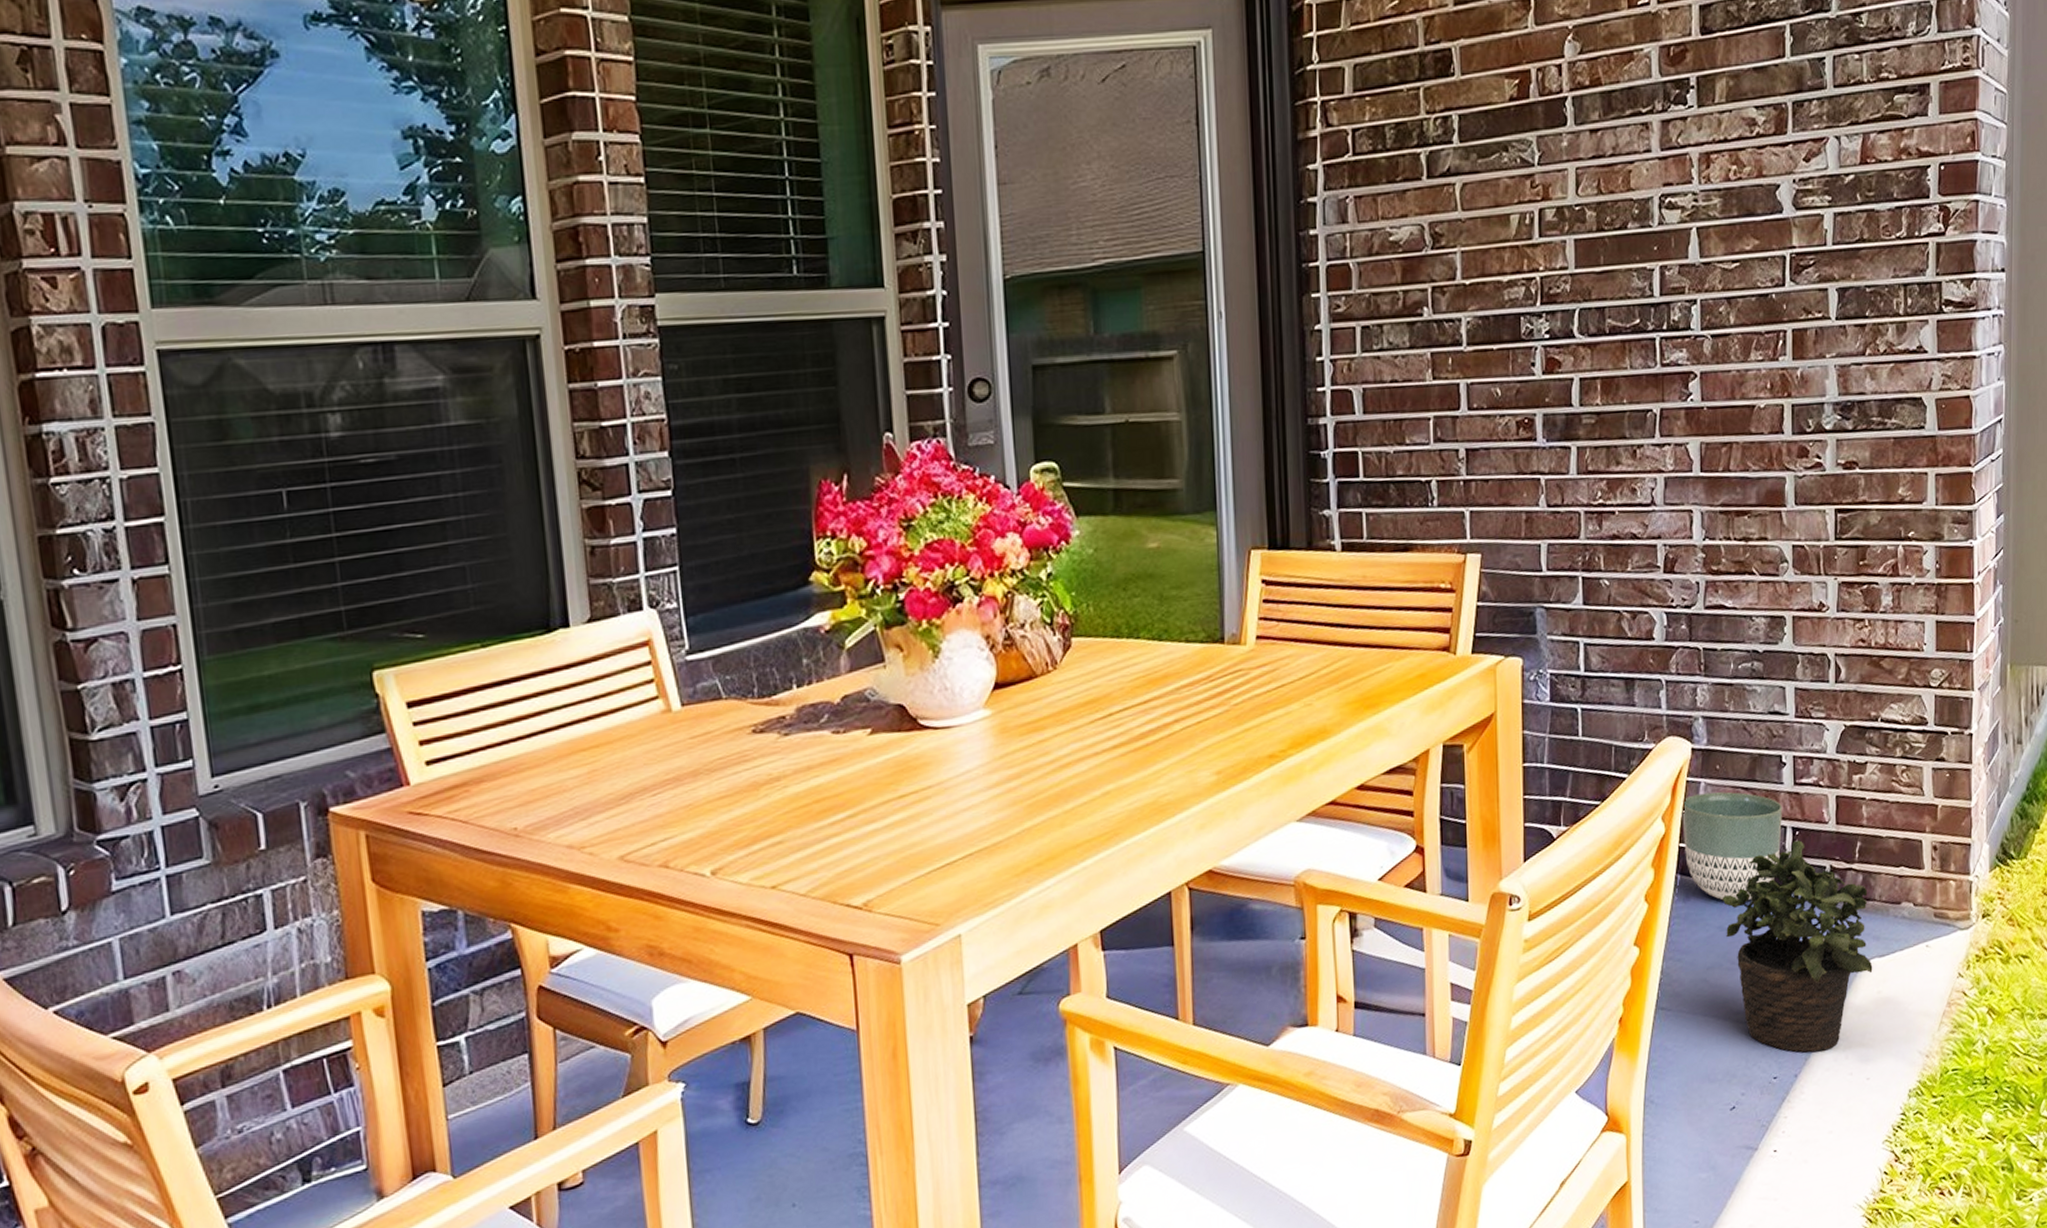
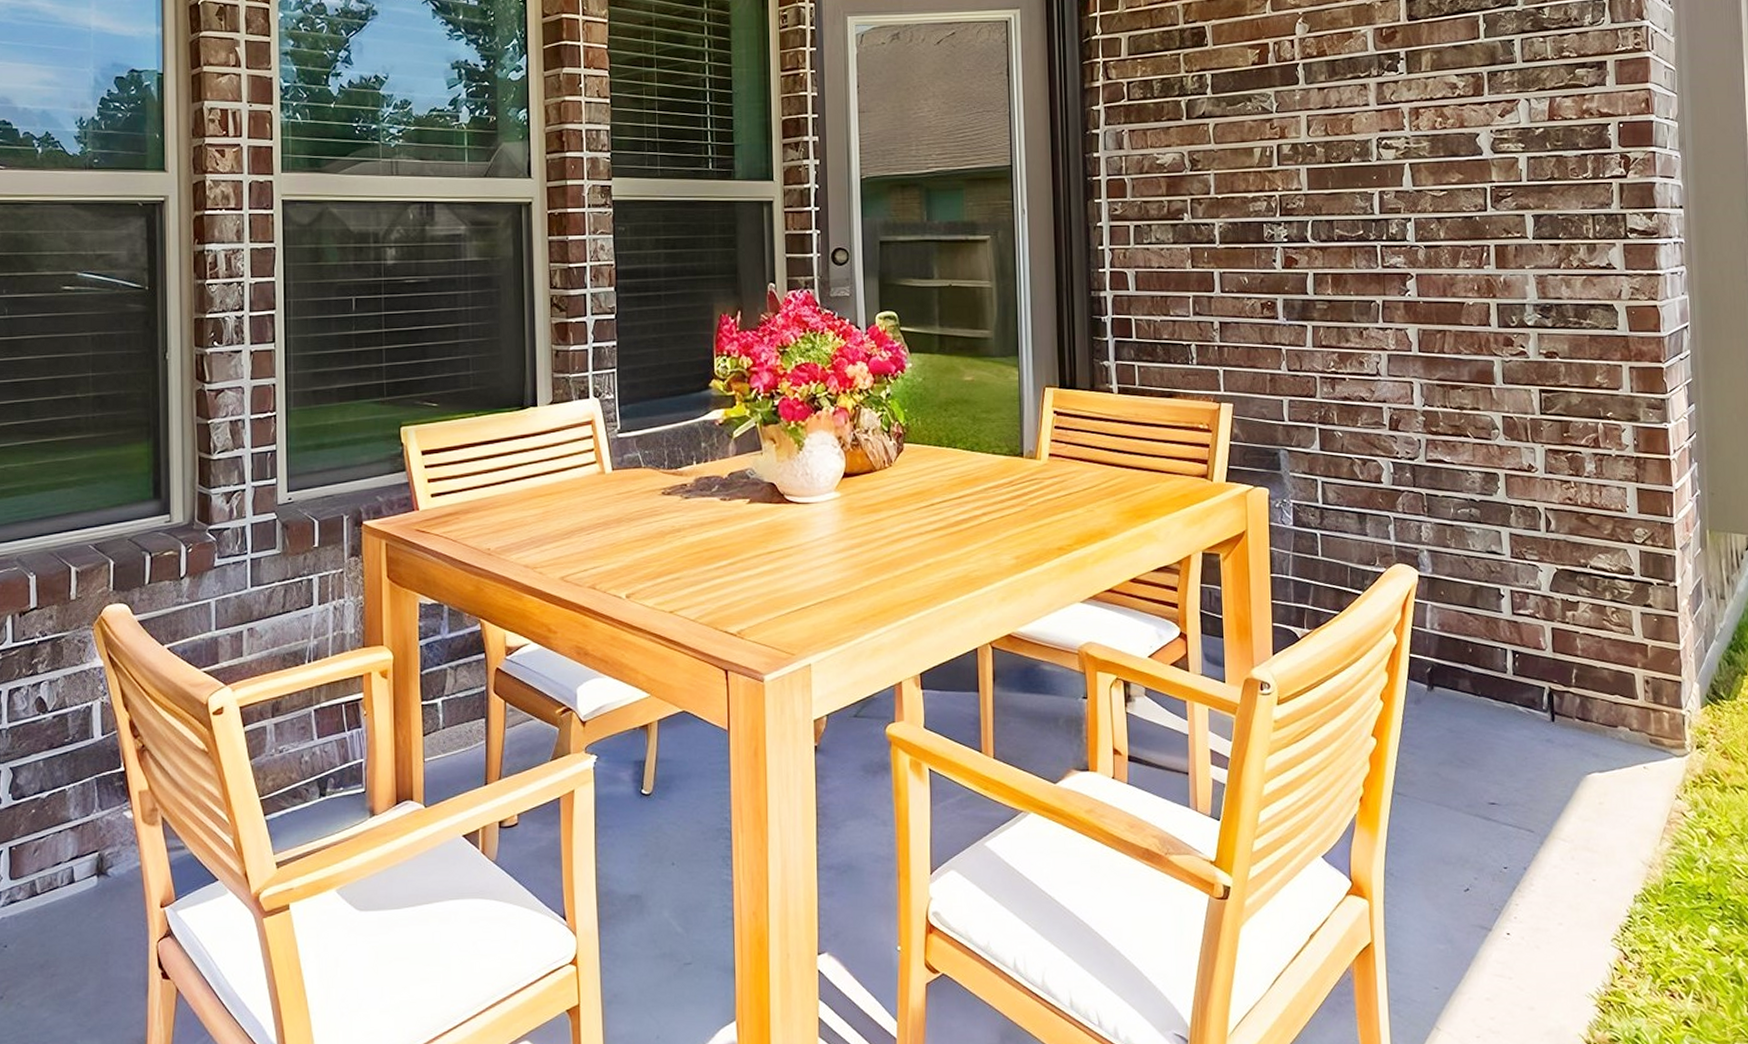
planter: present [1682,791,1782,900] -> none [1411,613,1503,709]
potted plant: present [1722,840,1873,1053] -> none [1450,662,1594,850]

